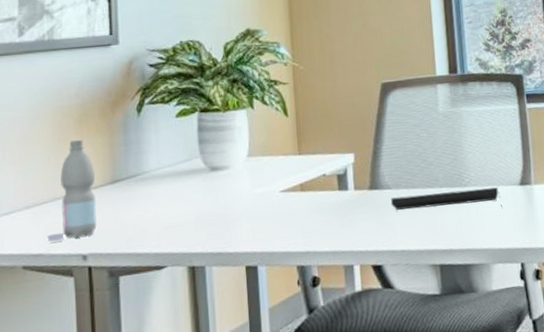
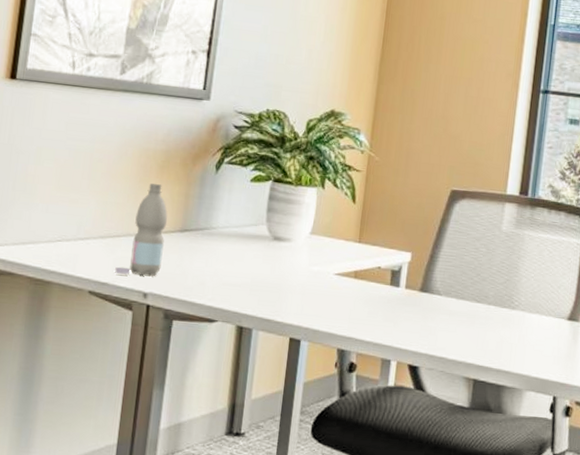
notepad: present [391,187,502,210] -> none [438,304,546,337]

